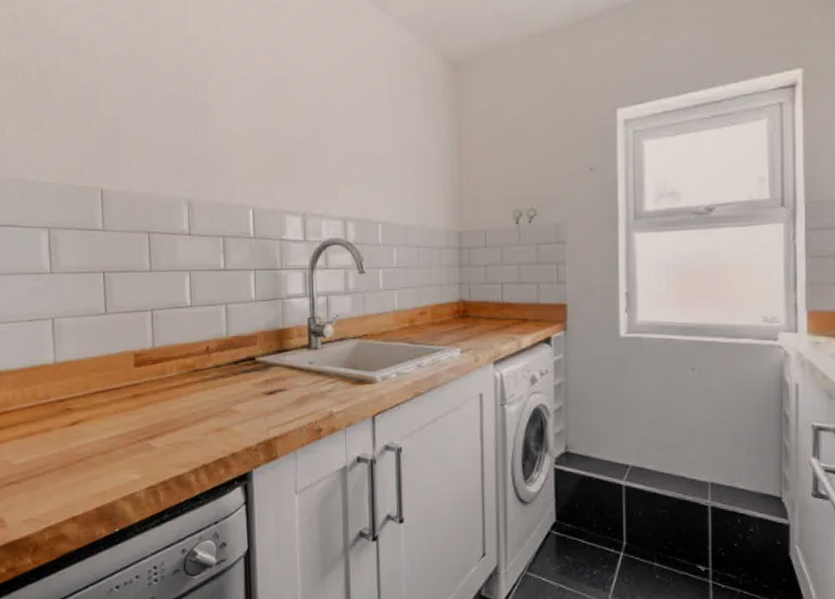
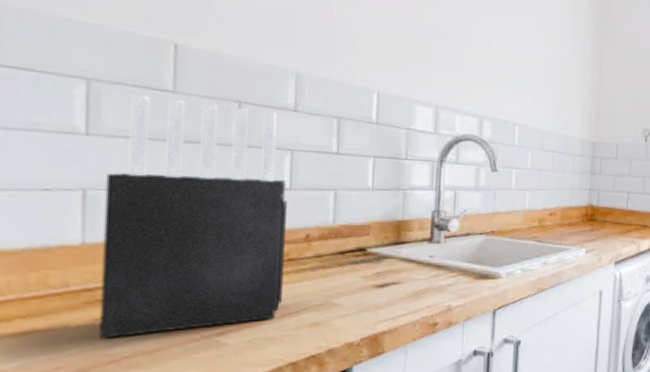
knife block: none [65,236,193,441] -> present [99,95,288,339]

